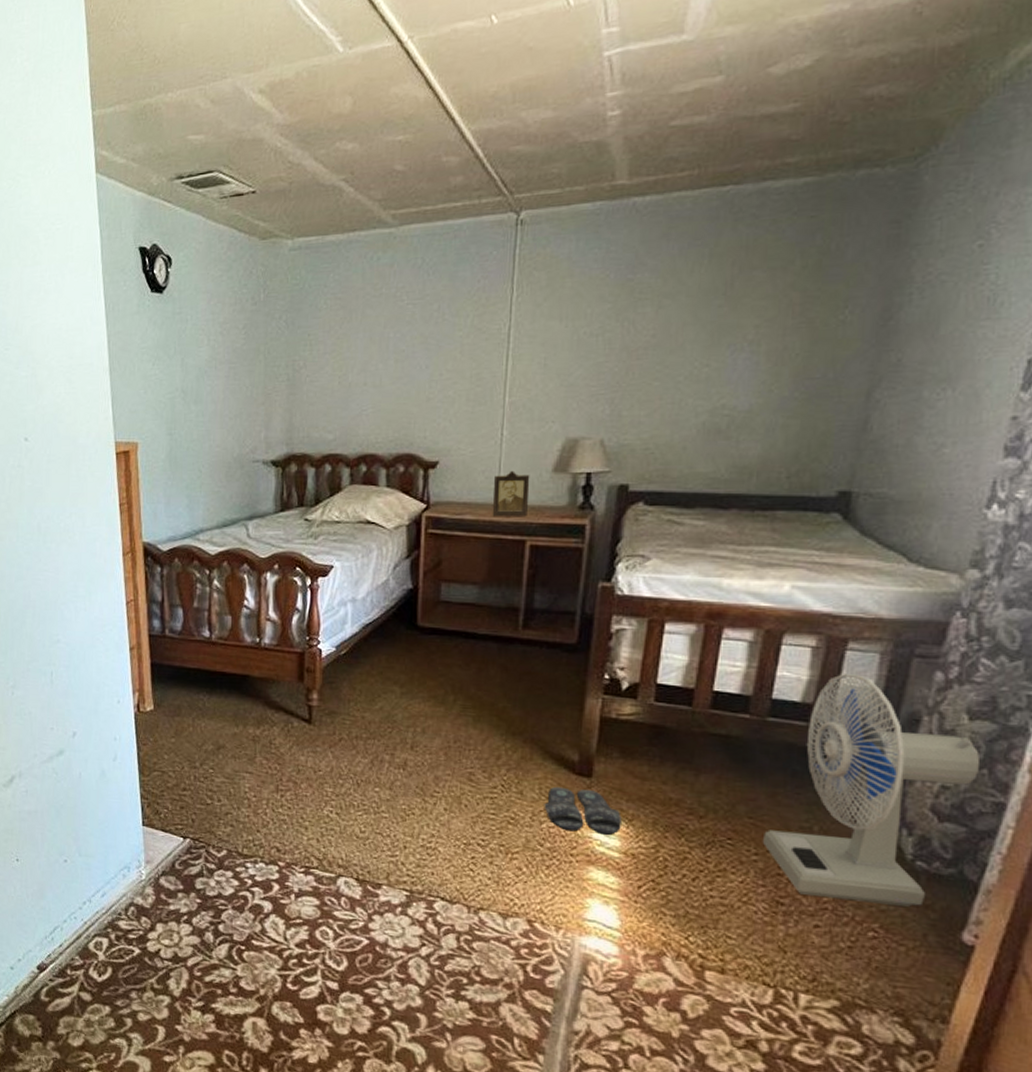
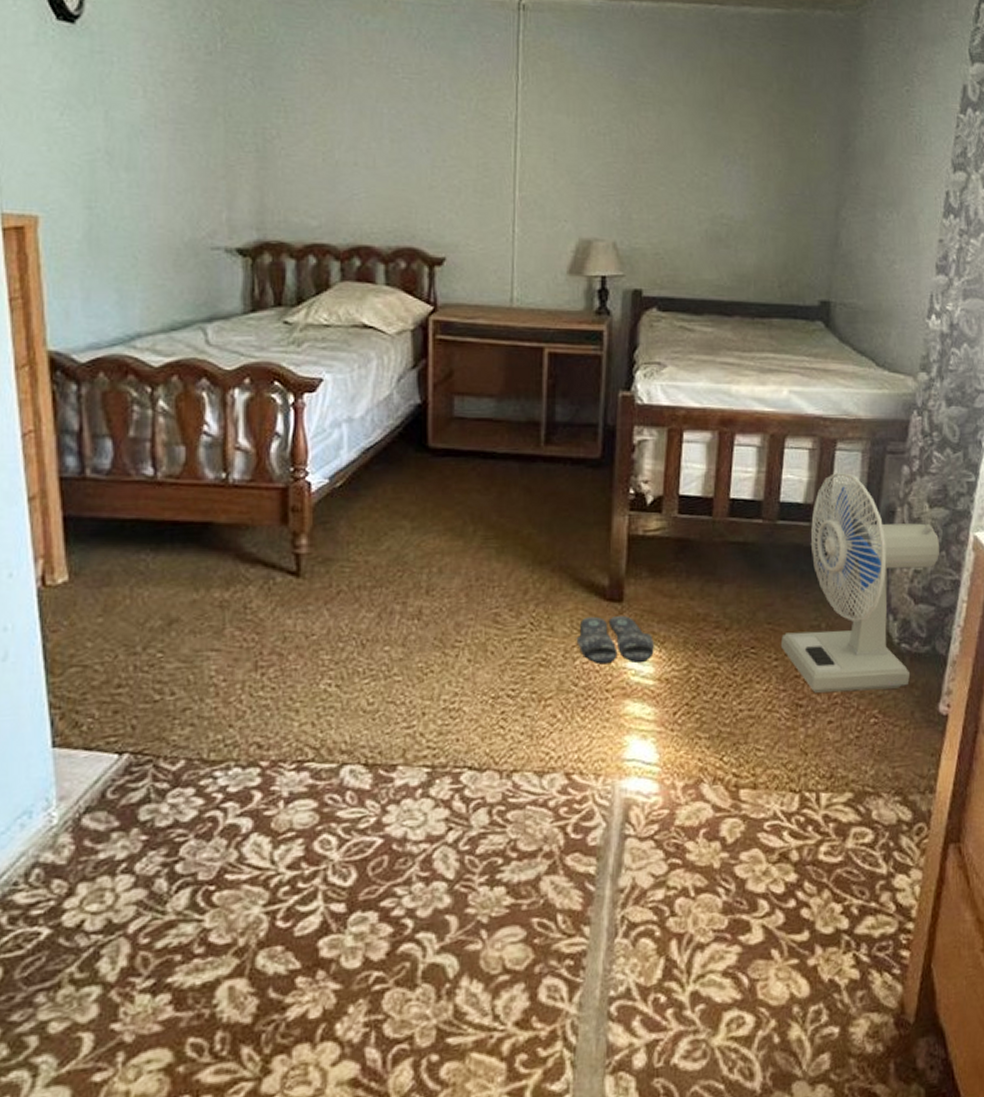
photo frame: present [492,470,530,517] -> none [506,271,545,322]

